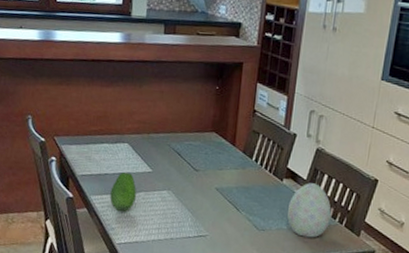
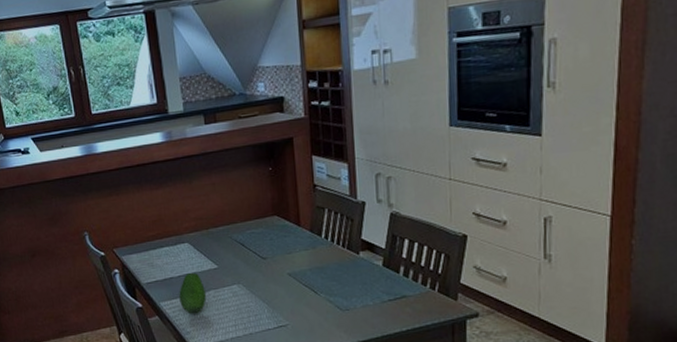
decorative egg: present [287,183,332,238] -> none [370,251,420,310]

